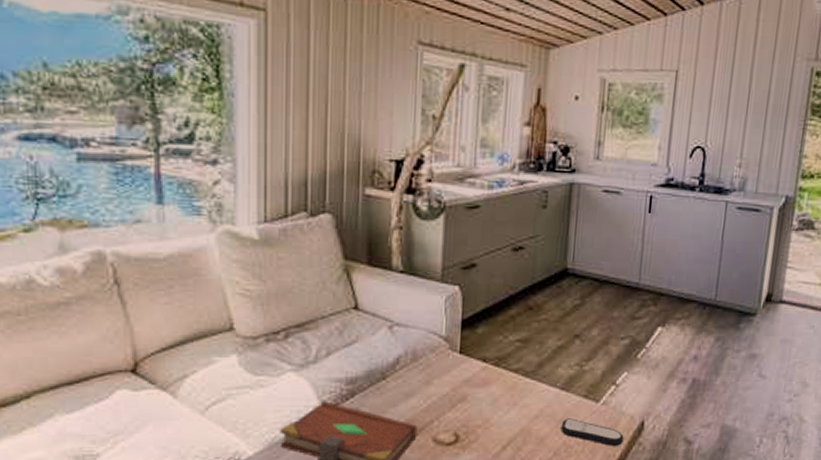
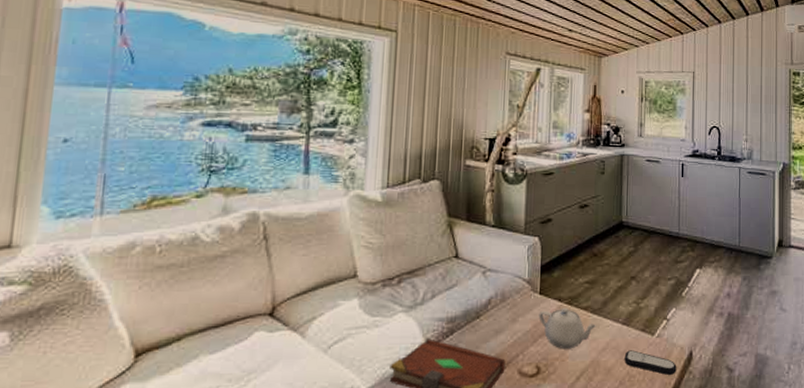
teapot: none [458,369,530,416] -> present [539,307,597,350]

